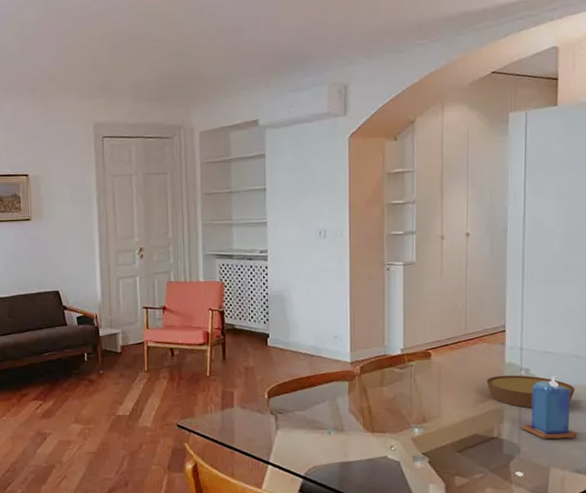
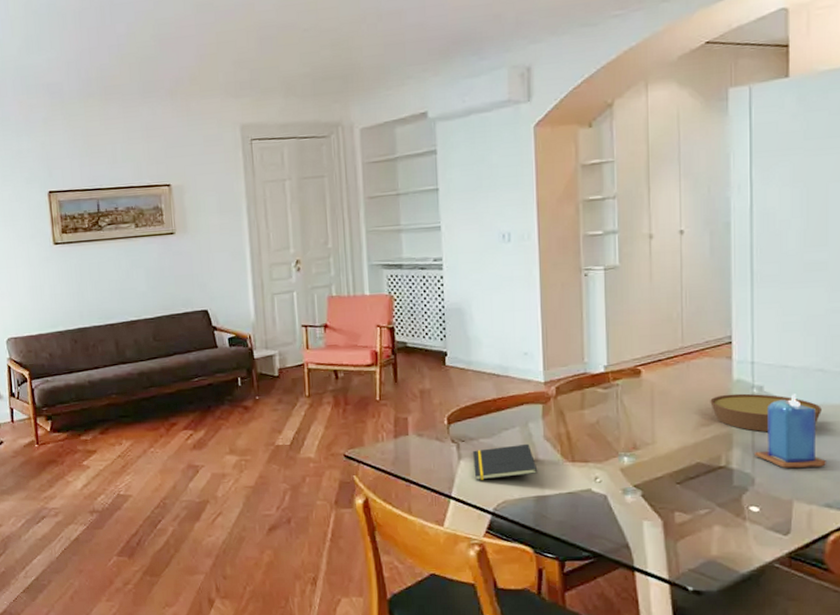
notepad: none [289,416,343,448] -> present [473,443,538,480]

